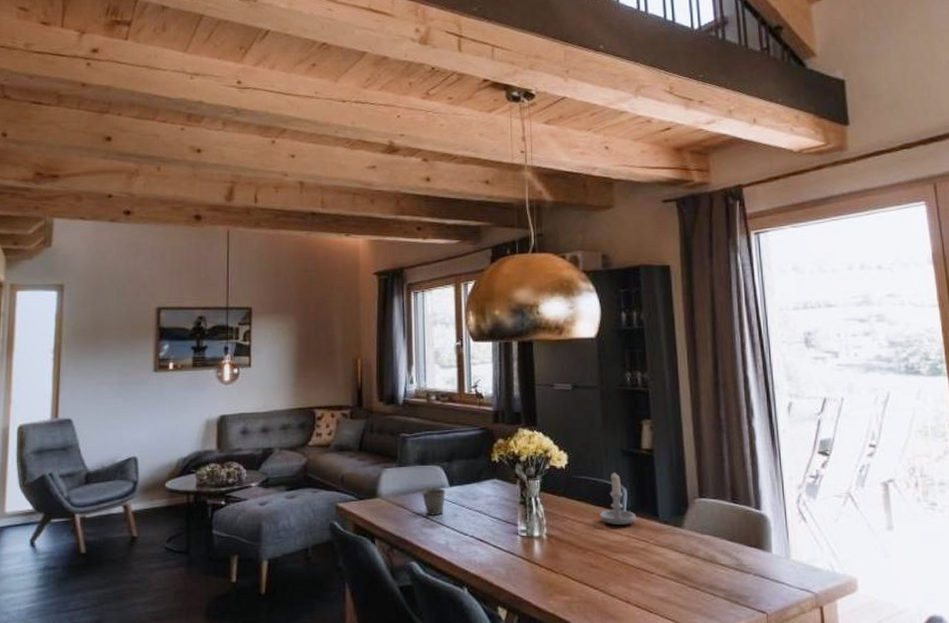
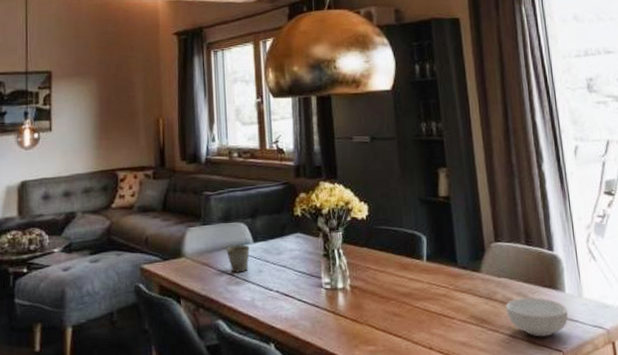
candle: present [599,471,637,526] -> none [400,220,436,274]
cereal bowl: none [708,556,775,597] -> present [506,297,569,337]

